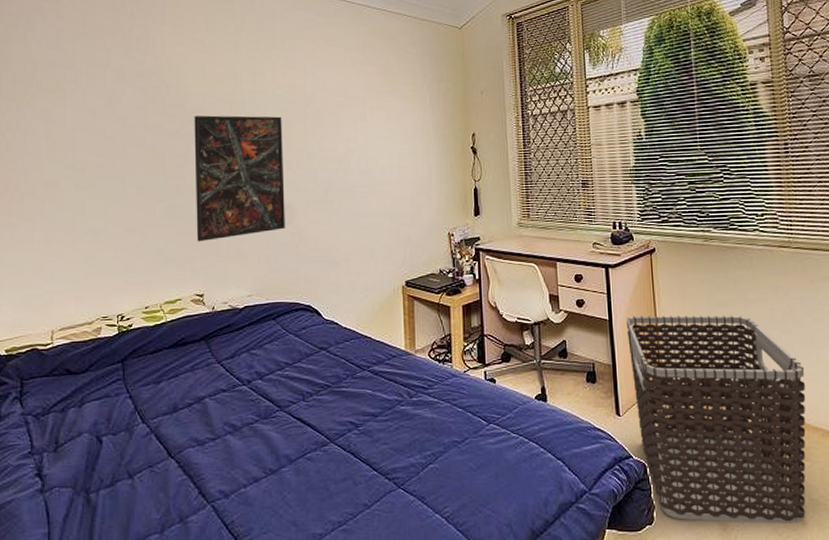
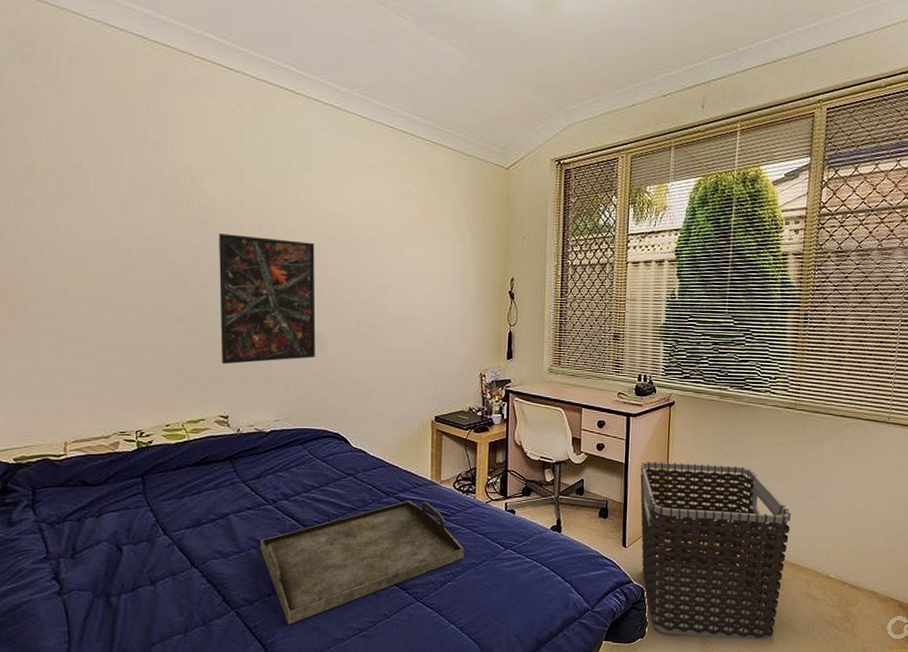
serving tray: none [235,374,445,519] -> present [260,501,465,624]

